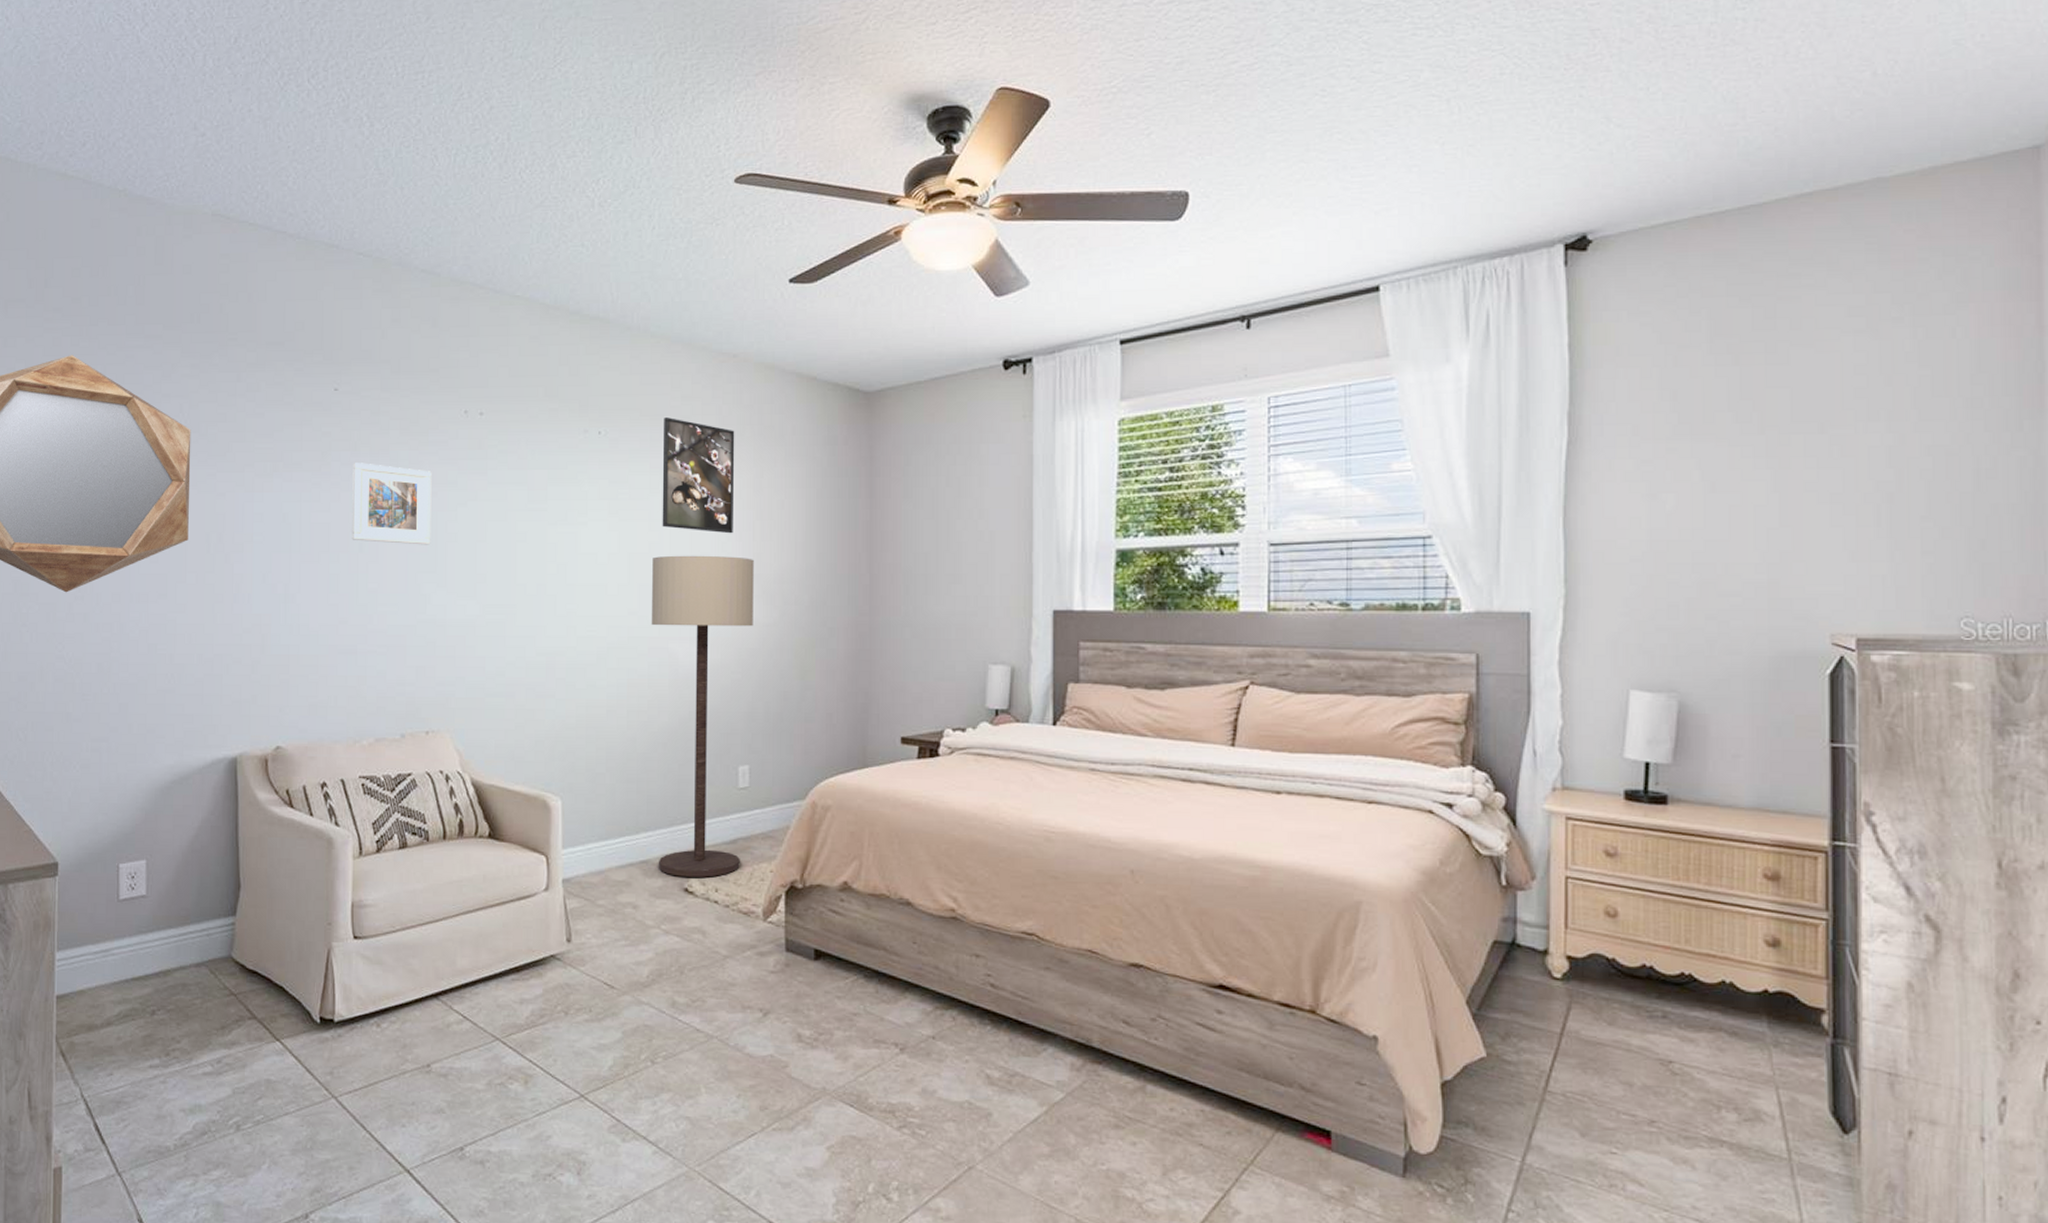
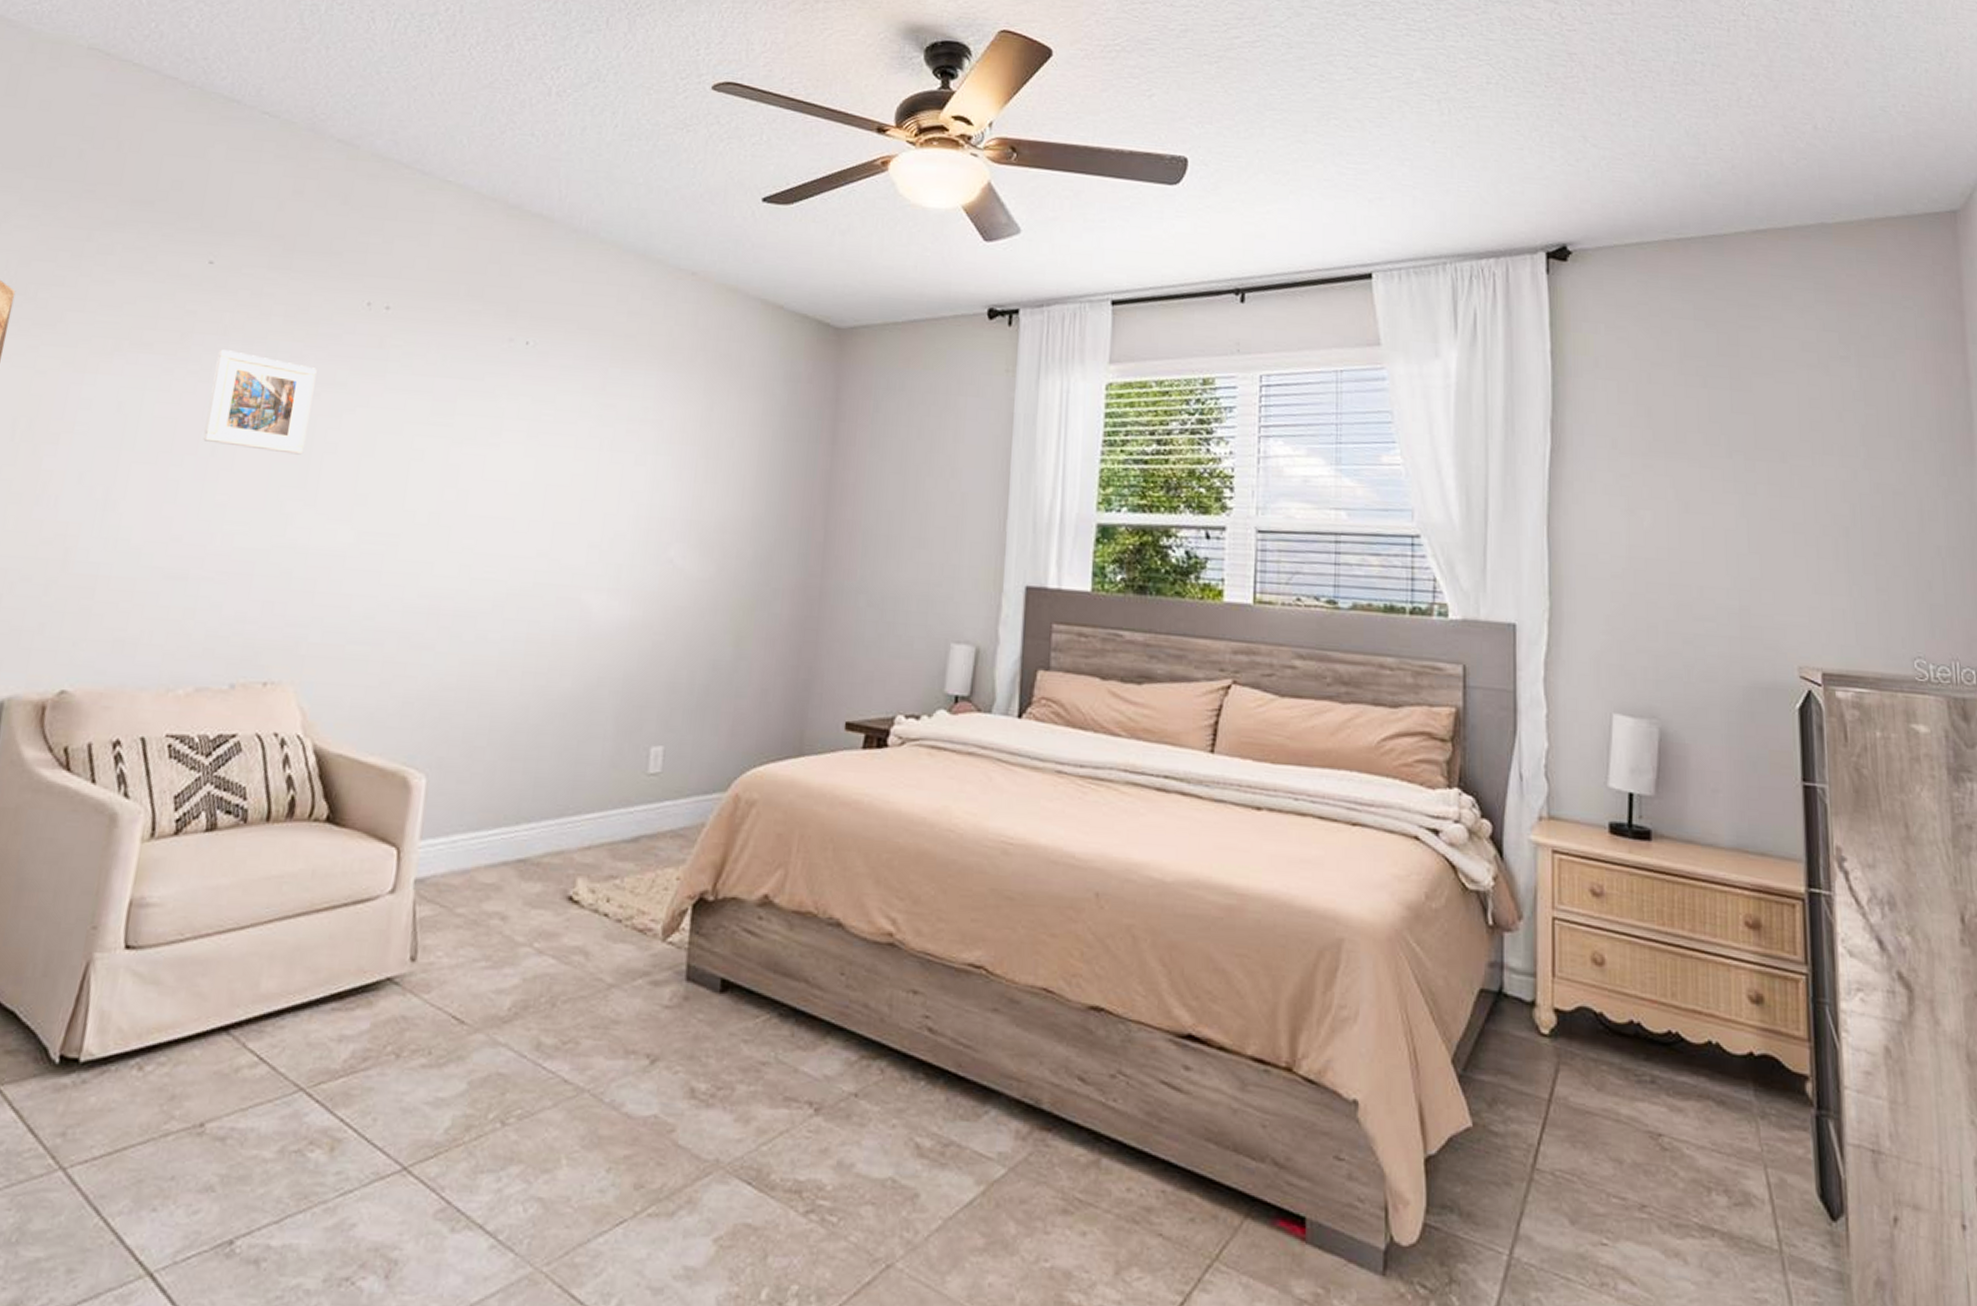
floor lamp: present [651,555,754,877] -> none [538,490,693,884]
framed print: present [662,417,735,534] -> none [589,333,686,472]

